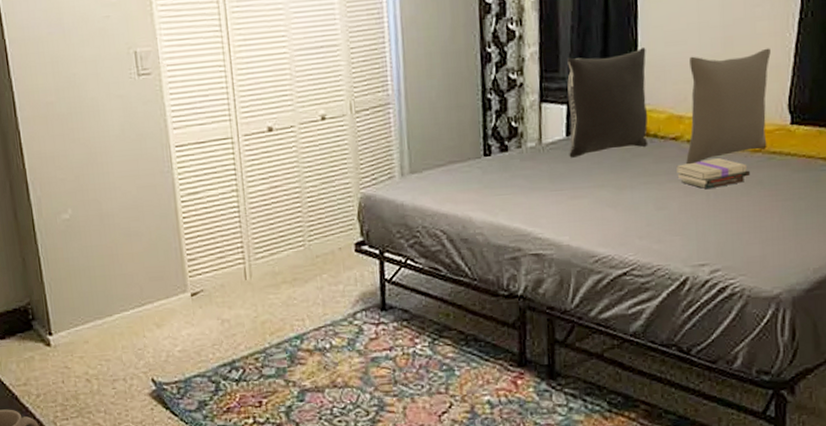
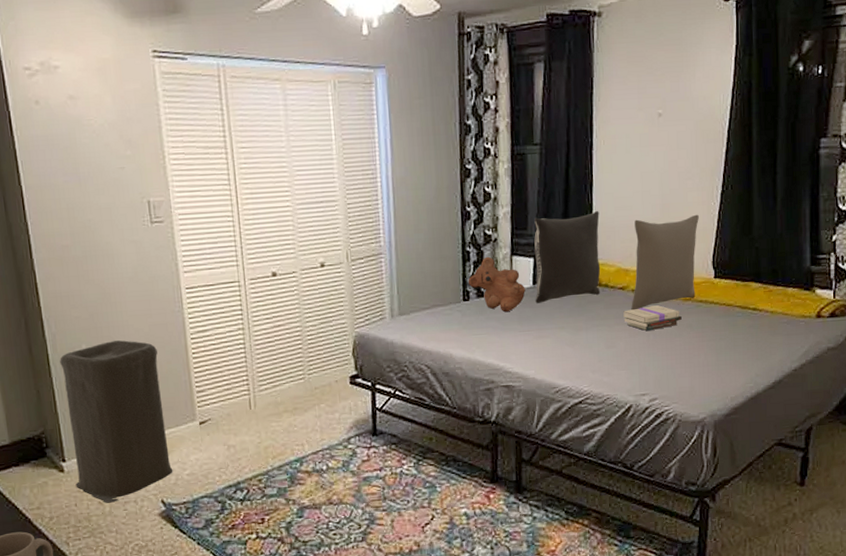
laundry basket: none [45,204,164,381] -> present [60,340,173,503]
teddy bear: none [489,104,557,169] -> present [468,256,525,312]

